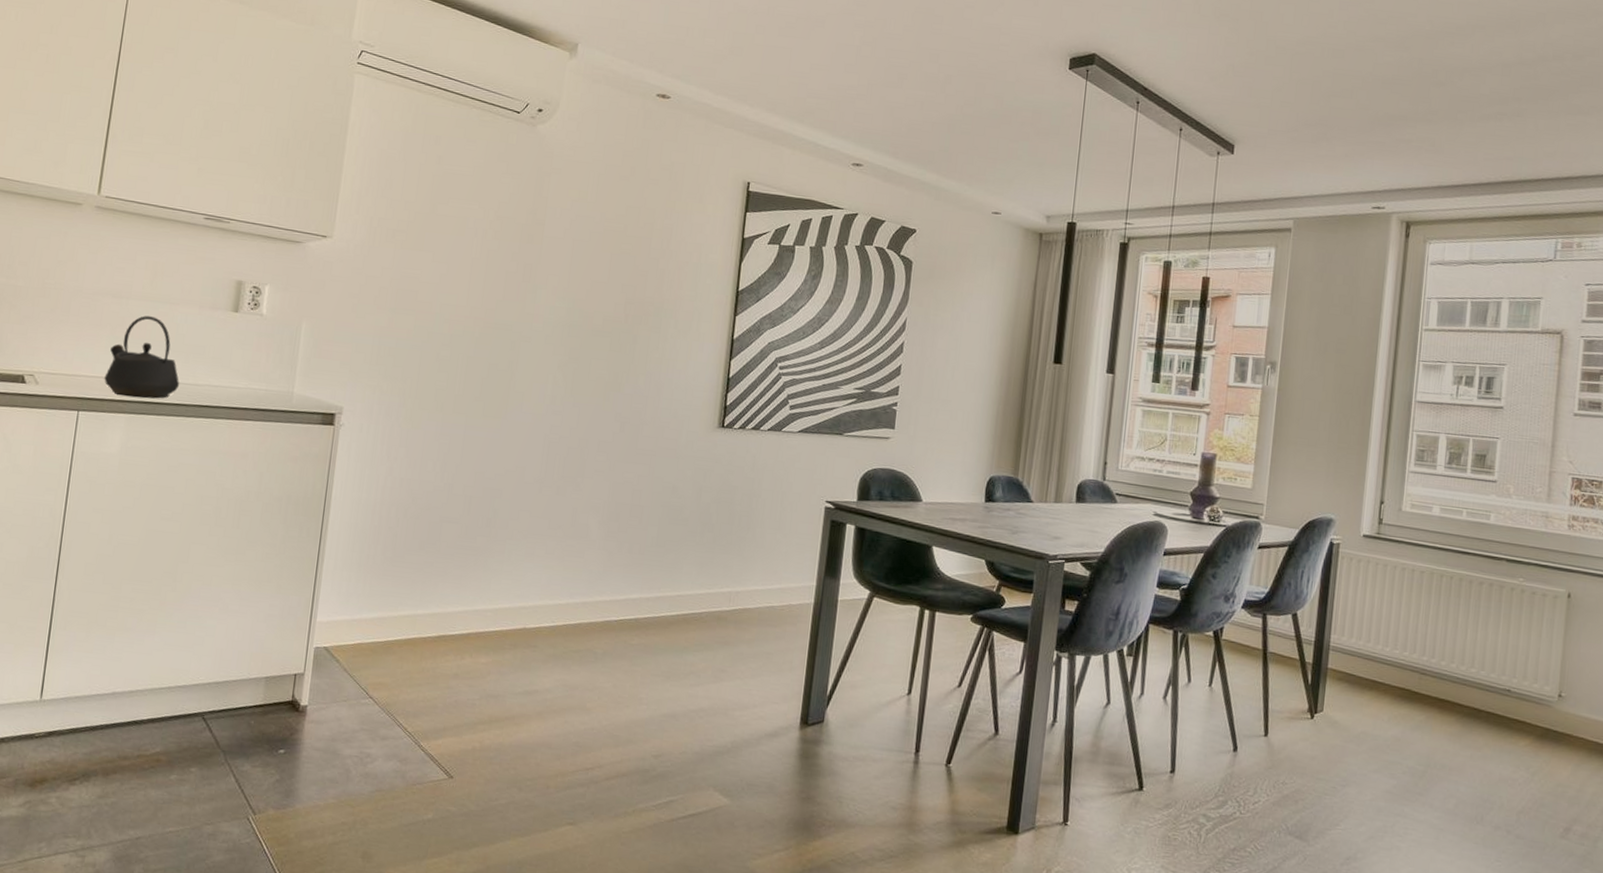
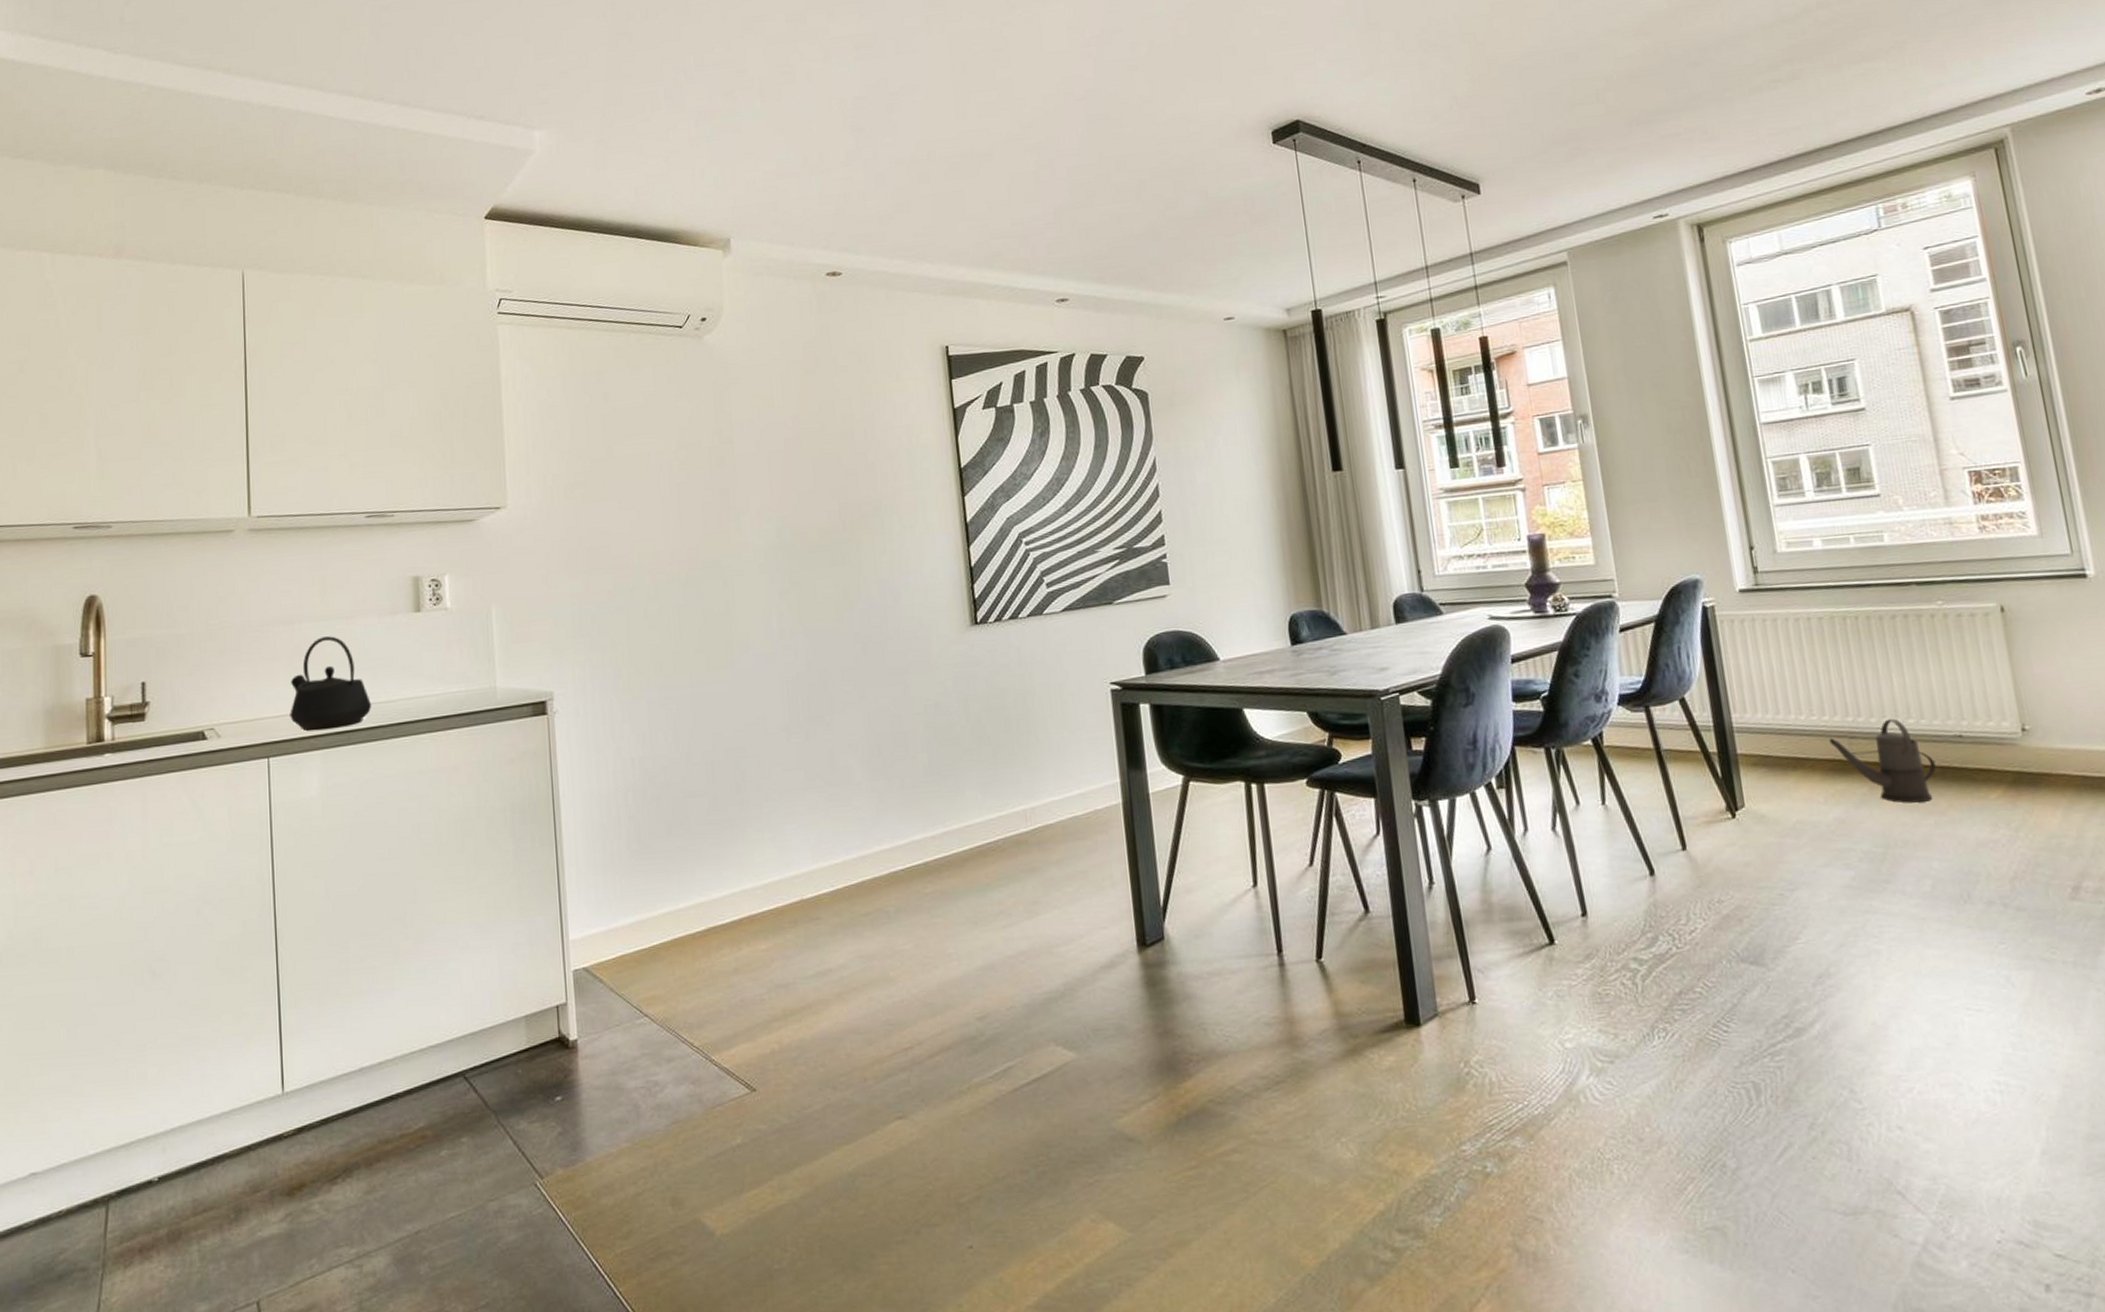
watering can: none [1404,664,1483,738] -> present [1829,718,1936,803]

